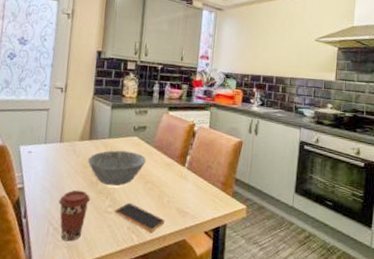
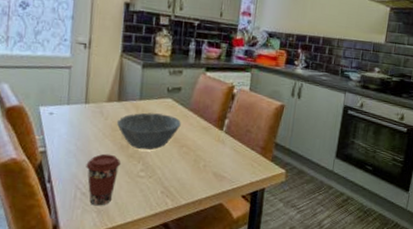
smartphone: present [114,202,165,232] -> none [147,167,201,197]

